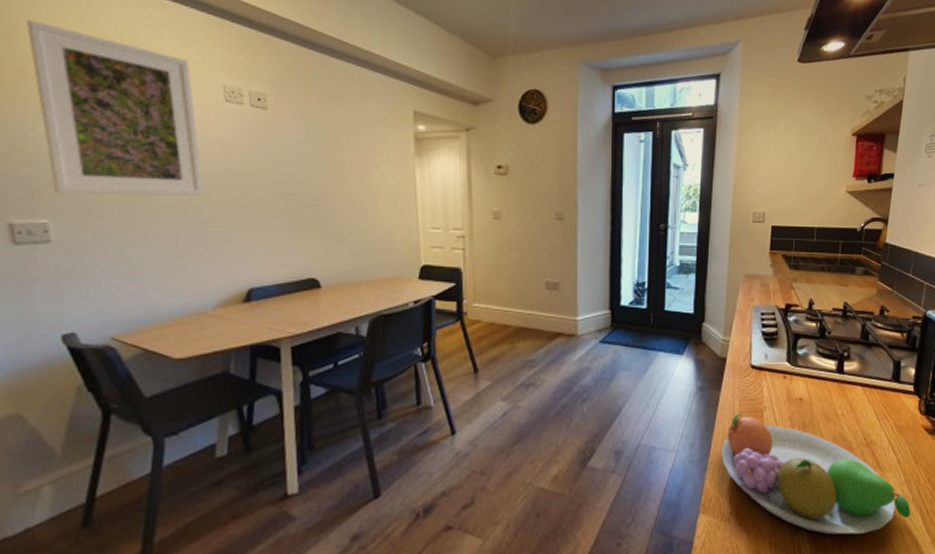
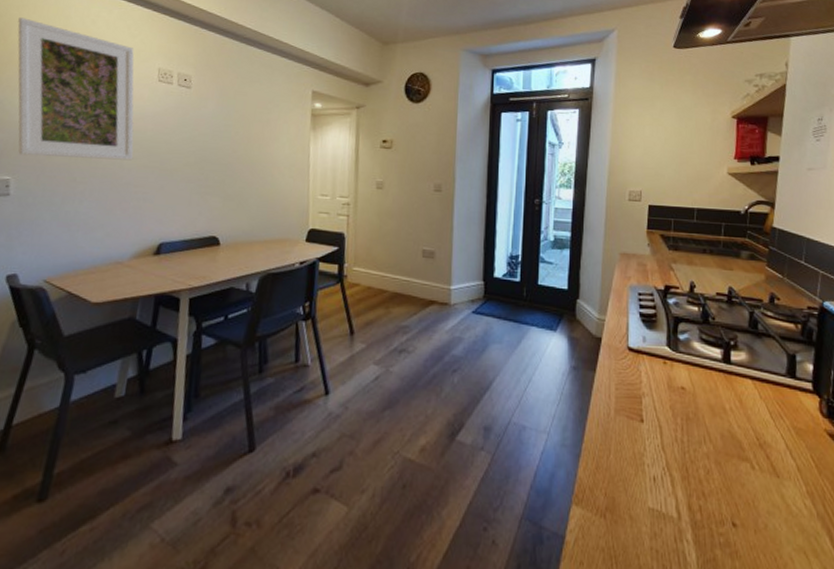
fruit bowl: present [721,413,911,535] -> none [596,397,816,550]

